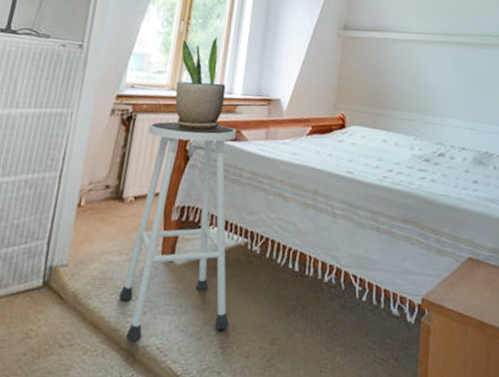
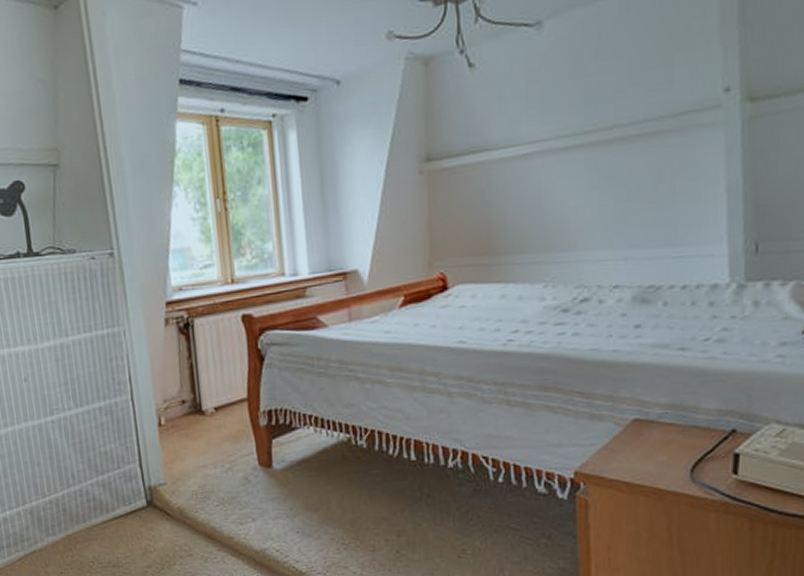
stool: present [119,121,237,343] -> none [210,314,348,548]
potted plant: present [175,37,226,130] -> none [224,209,290,326]

